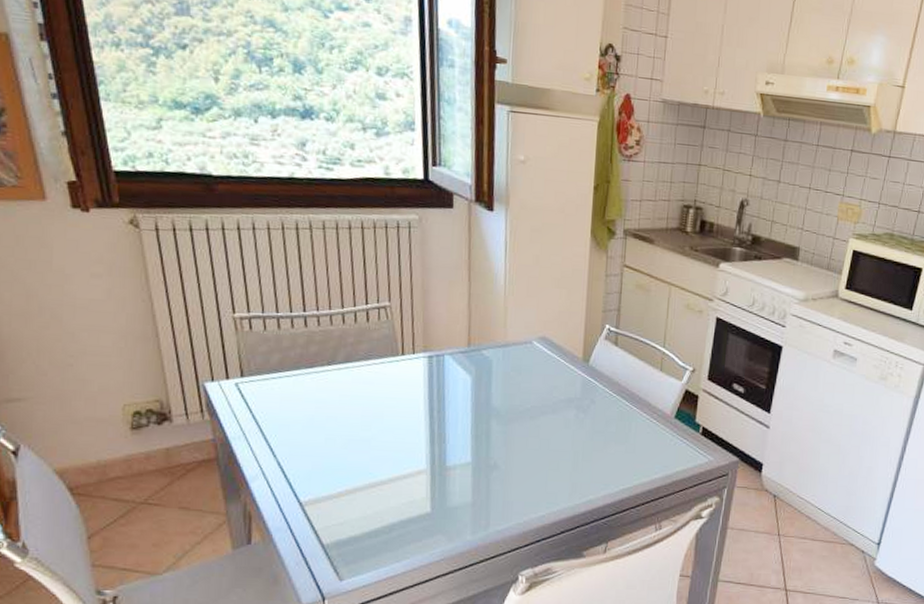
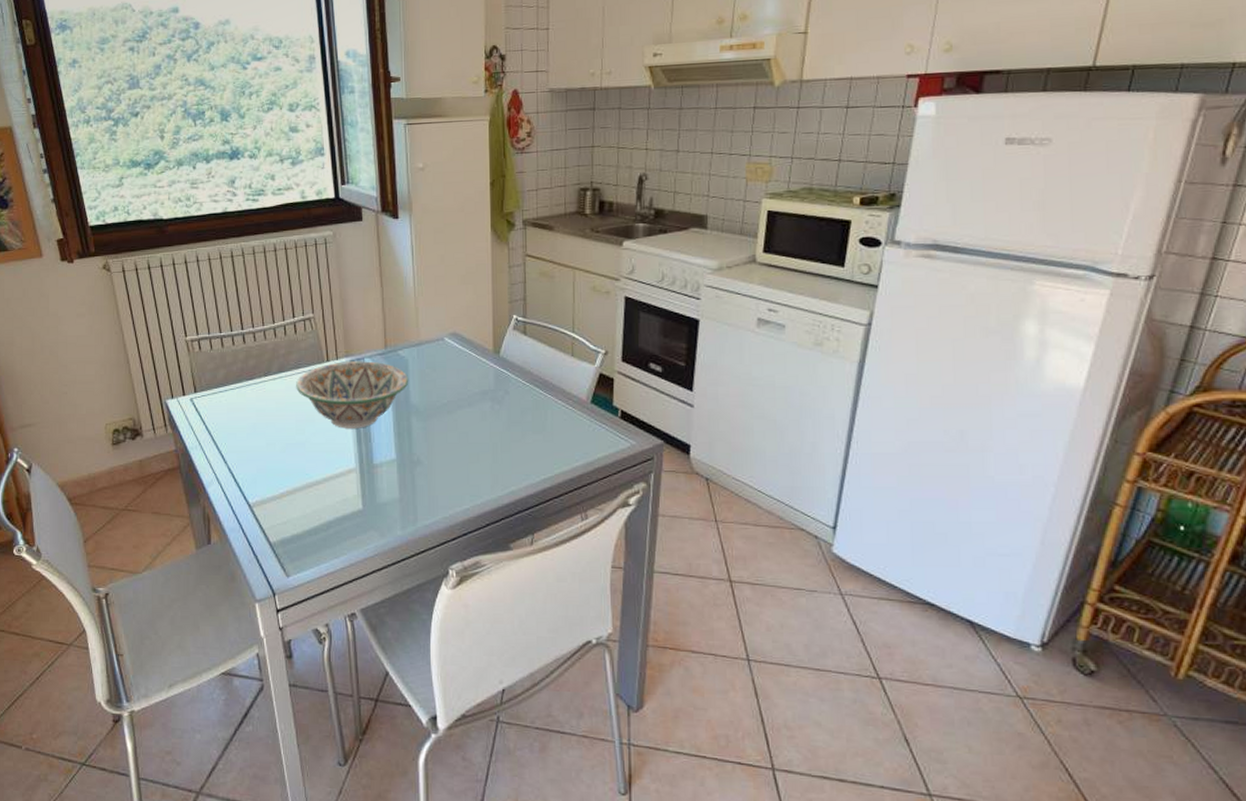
decorative bowl: none [364,356,492,428] -> present [296,361,409,428]

